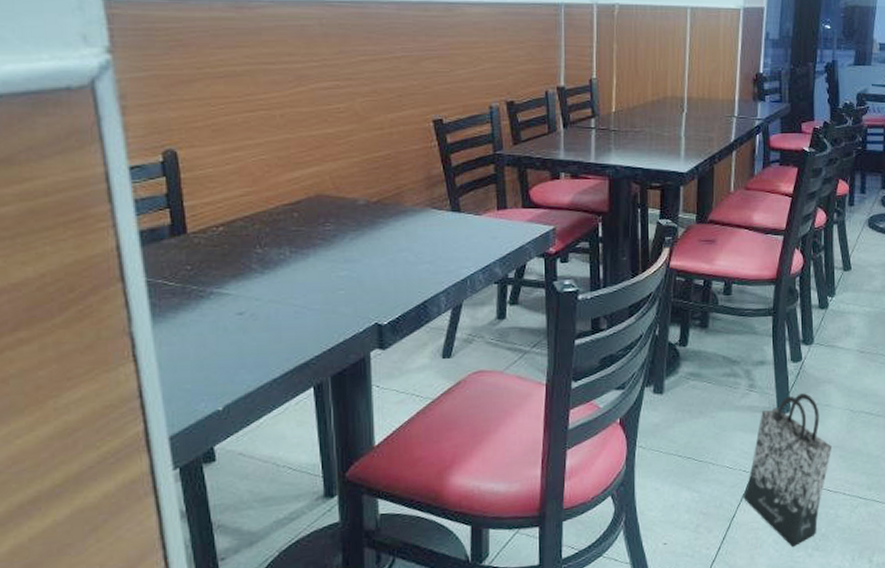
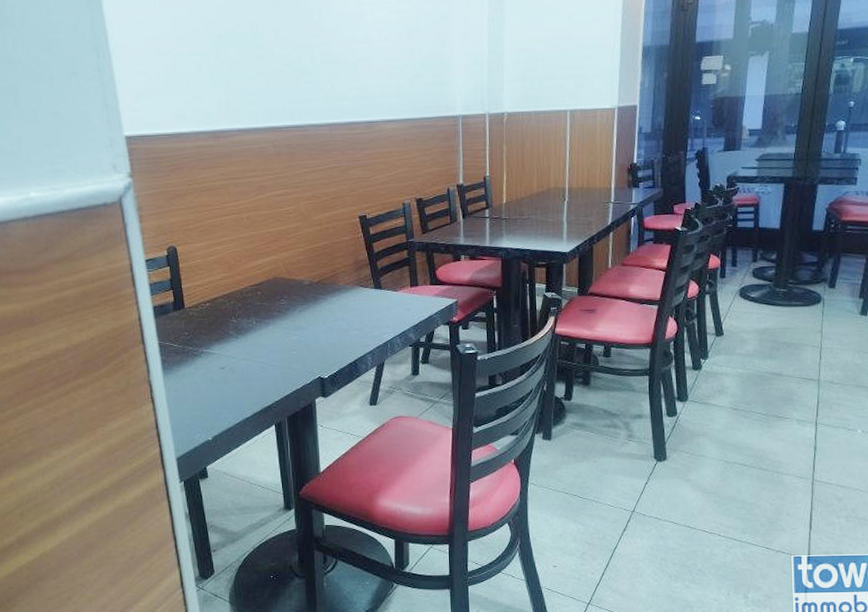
shopping bag: present [743,393,831,548] -> none [624,444,706,579]

